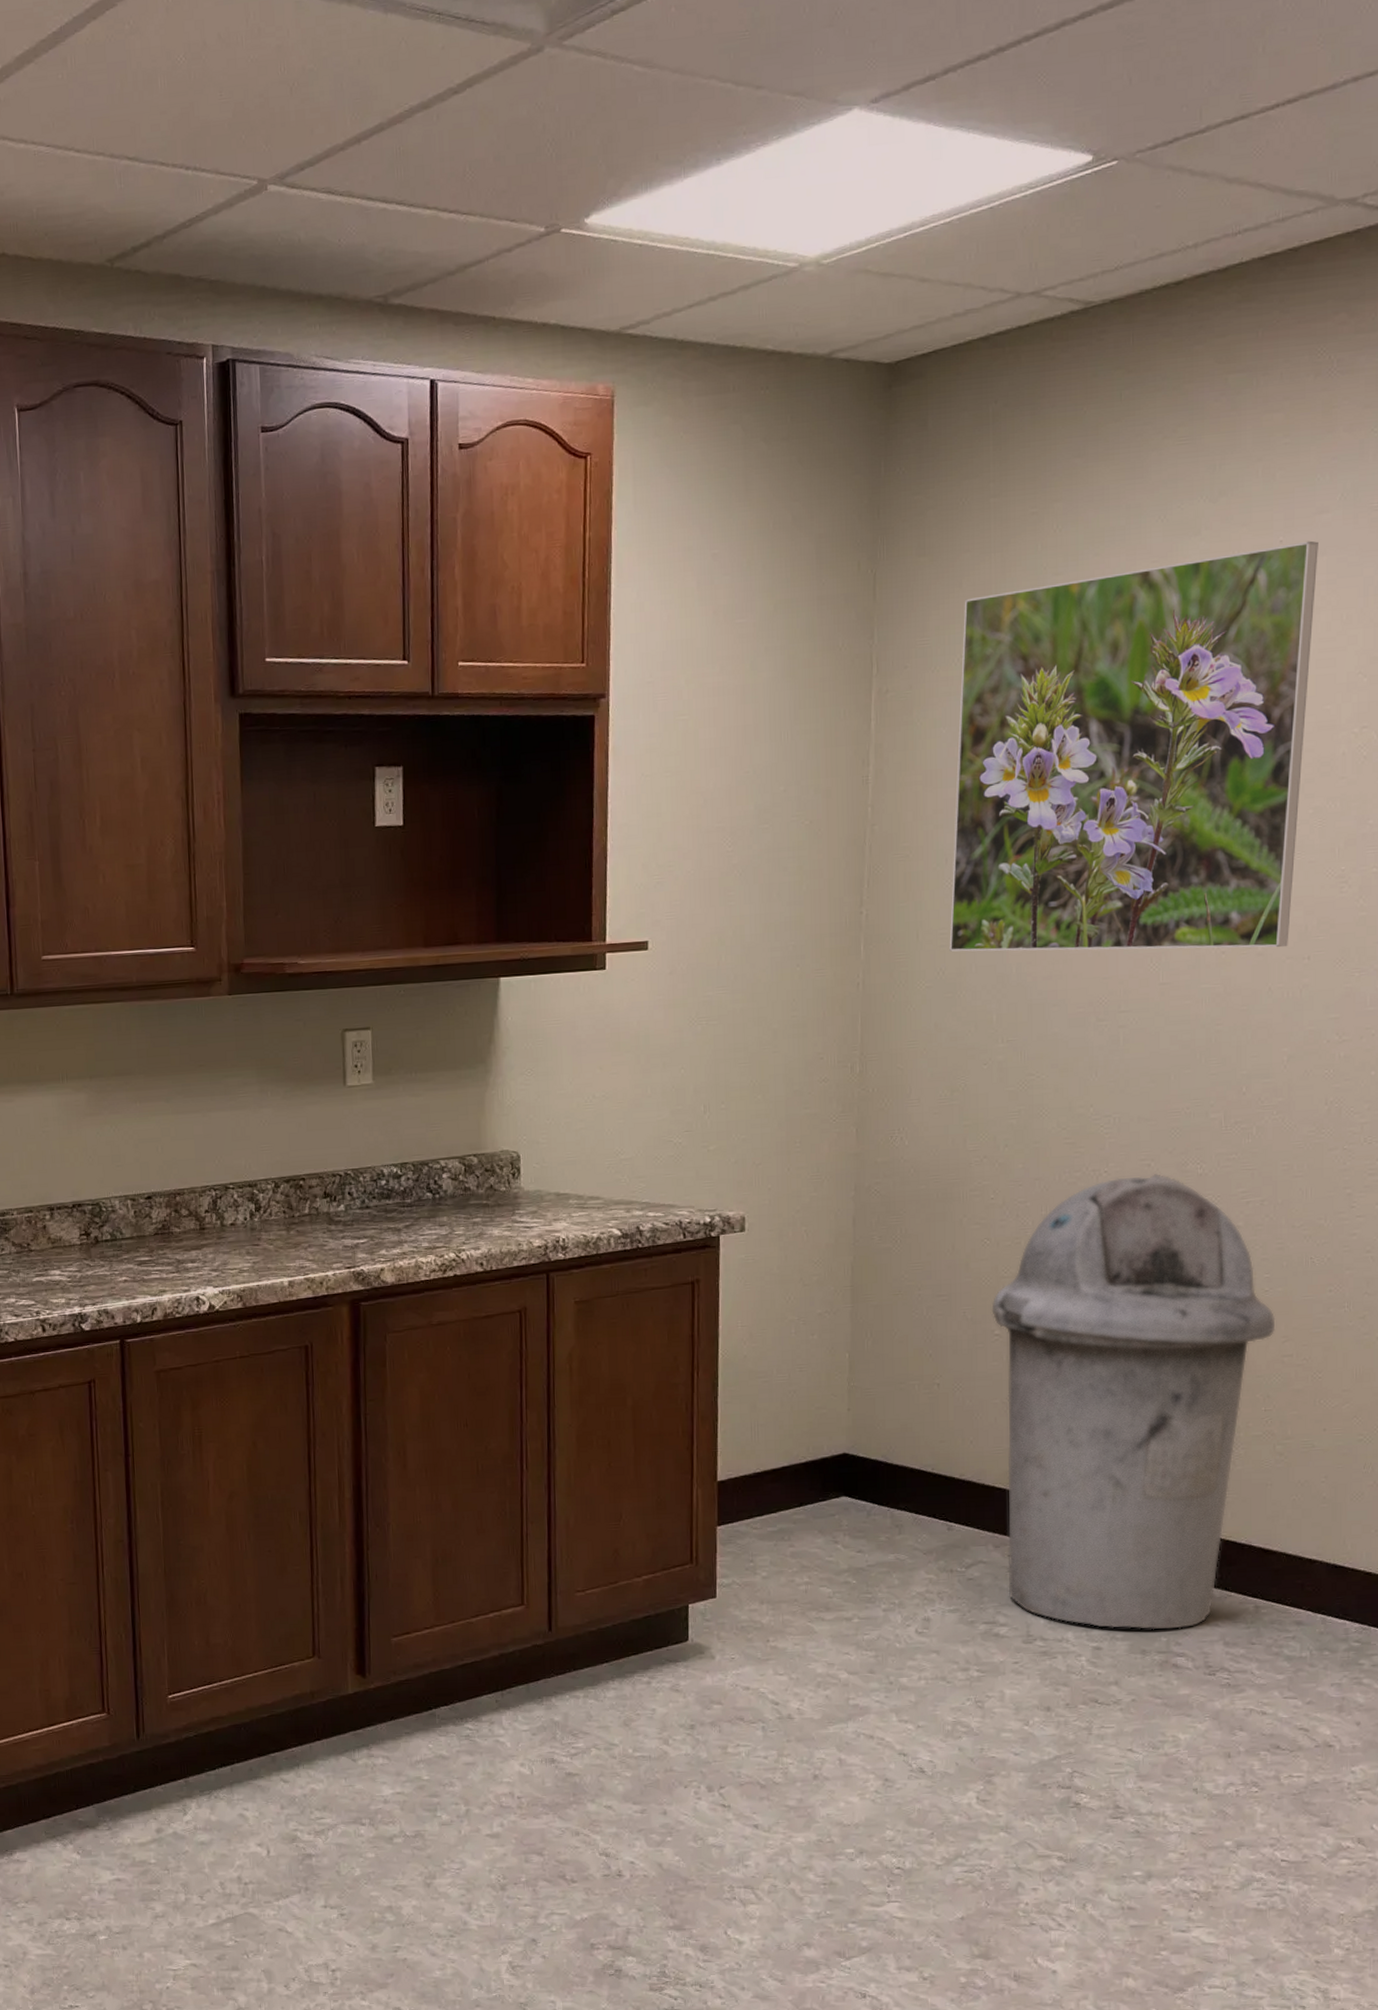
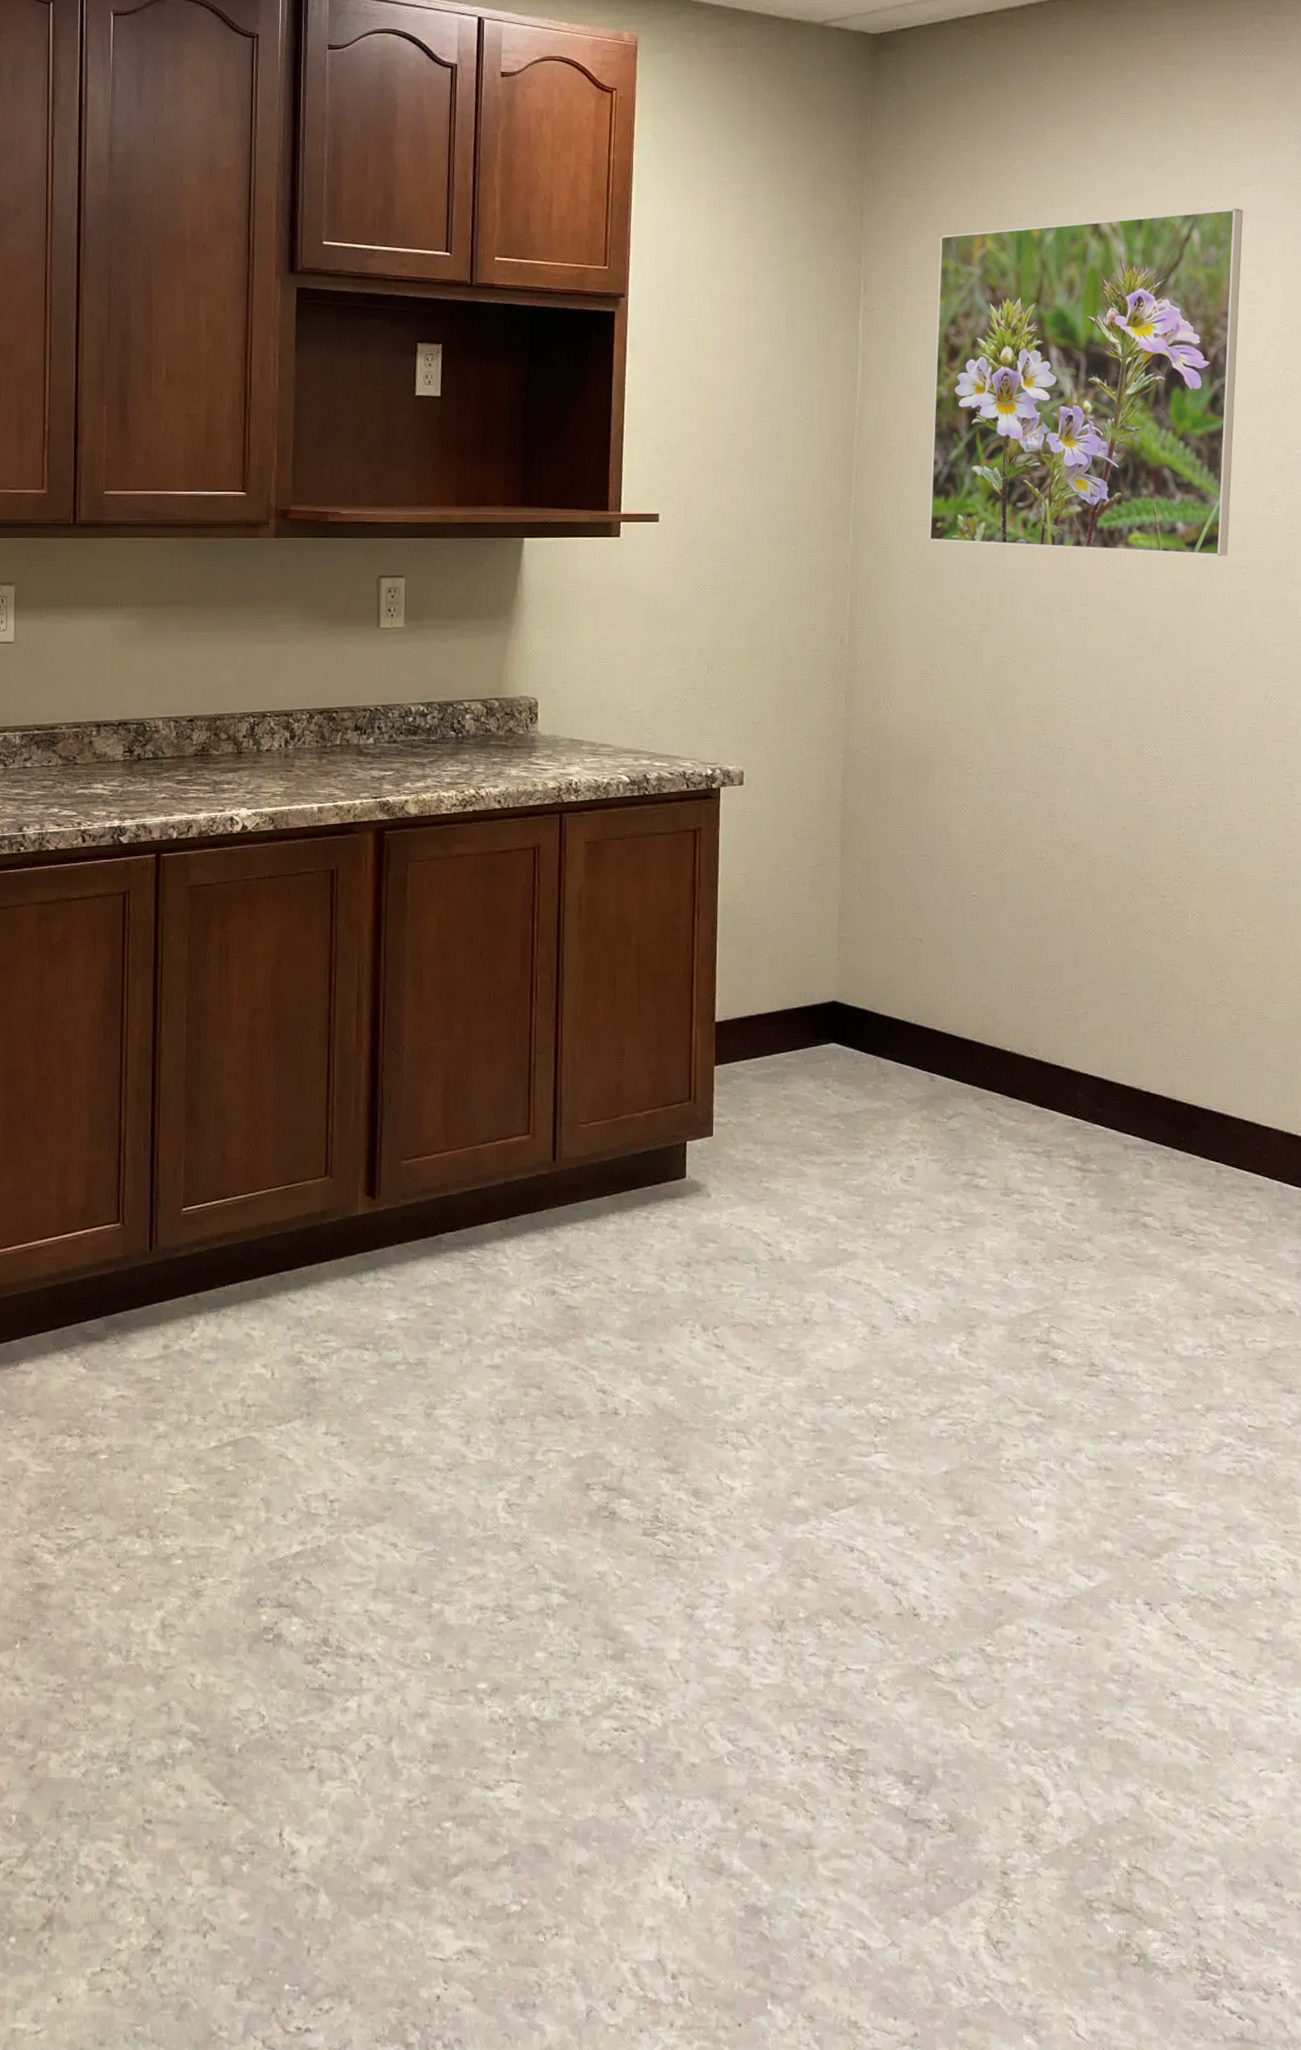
trash can: present [991,1172,1276,1630] -> none [969,753,1228,1189]

